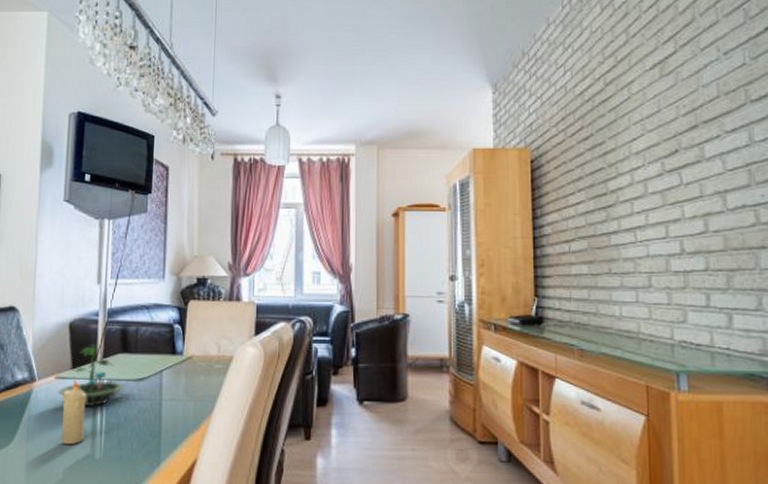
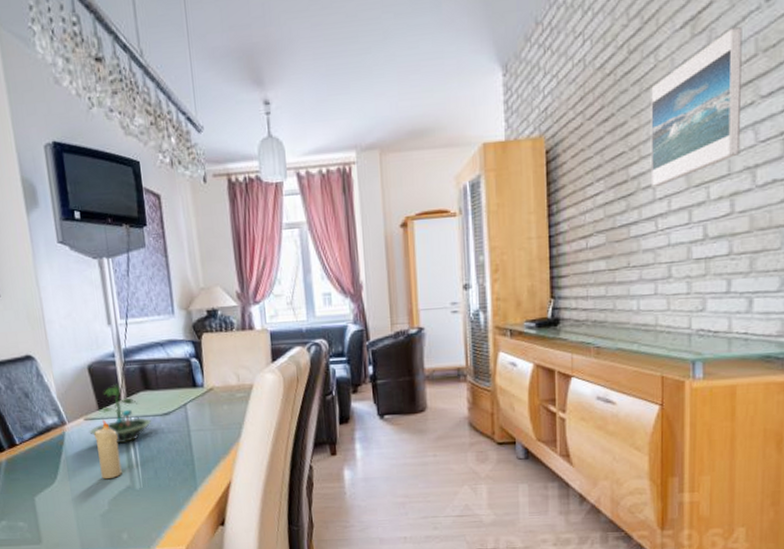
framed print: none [626,73,710,202] -> present [650,27,743,188]

